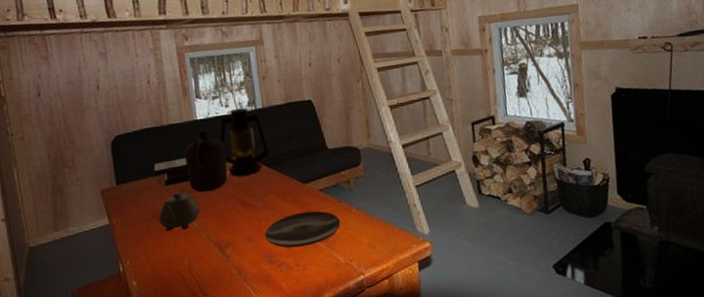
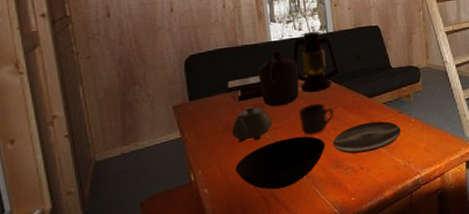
bowl: none [163,226,257,286] -> present [235,136,325,190]
mug: none [228,189,266,225] -> present [299,103,335,135]

